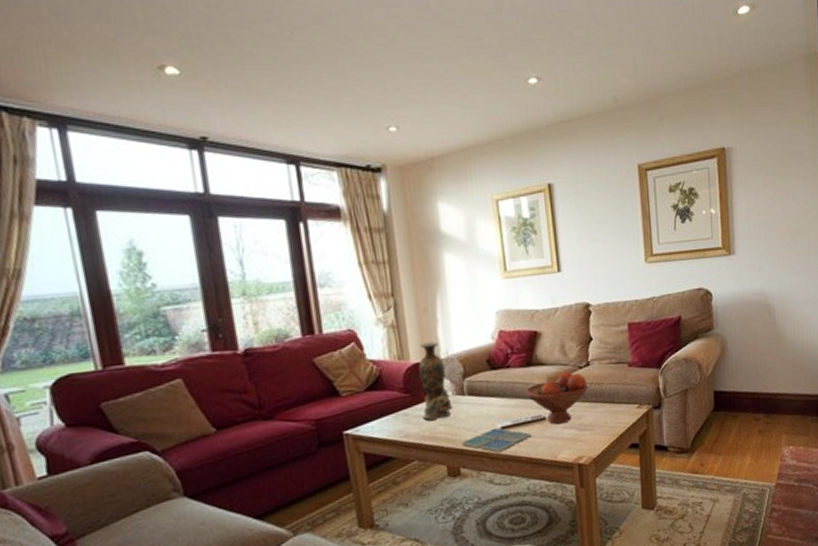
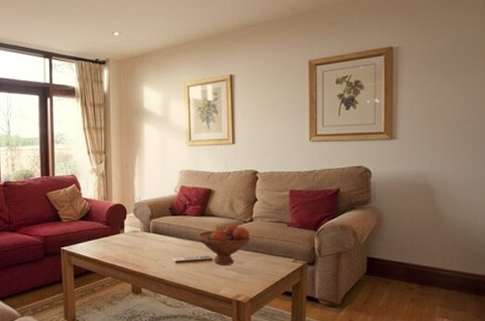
vase with dog figurine: present [419,341,452,421] -> none [117,189,140,248]
drink coaster: present [460,427,532,452] -> none [144,261,200,280]

